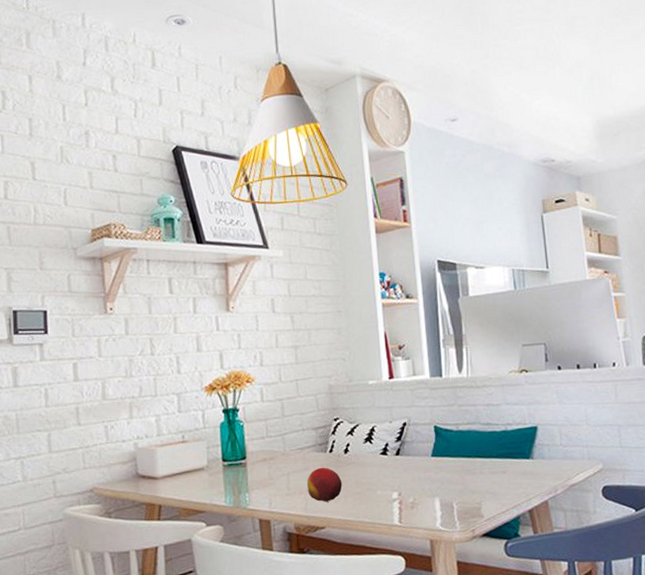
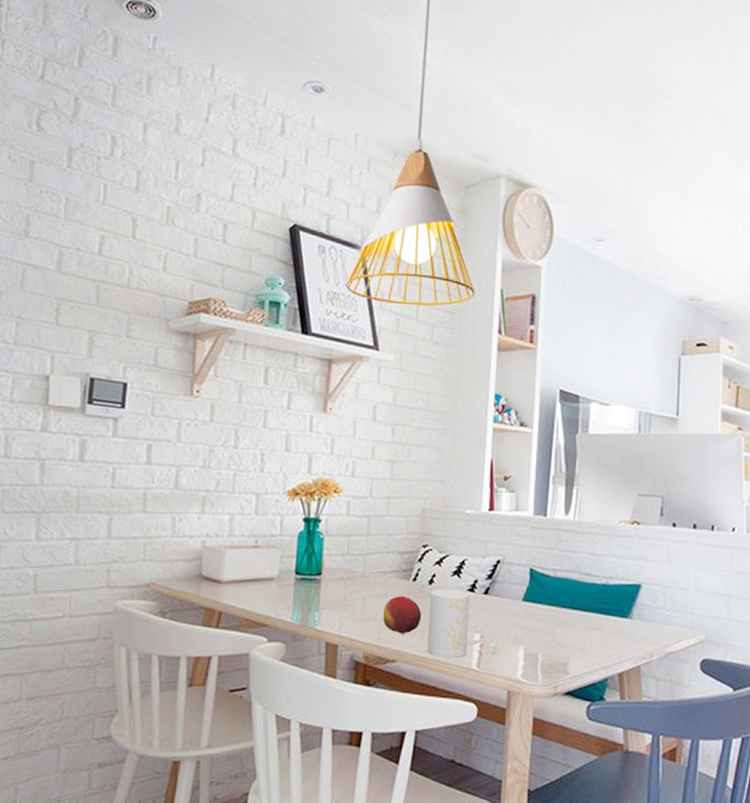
cup: none [347,454,388,518] -> present [427,588,470,658]

